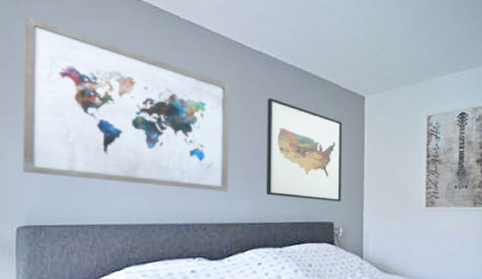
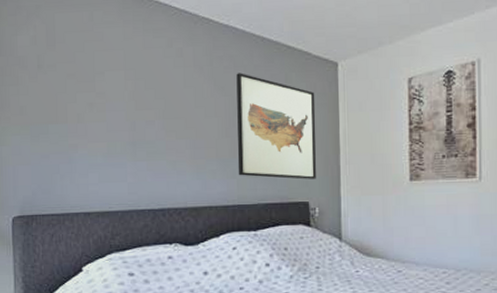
wall art: present [23,16,229,191] -> none [11,13,201,174]

